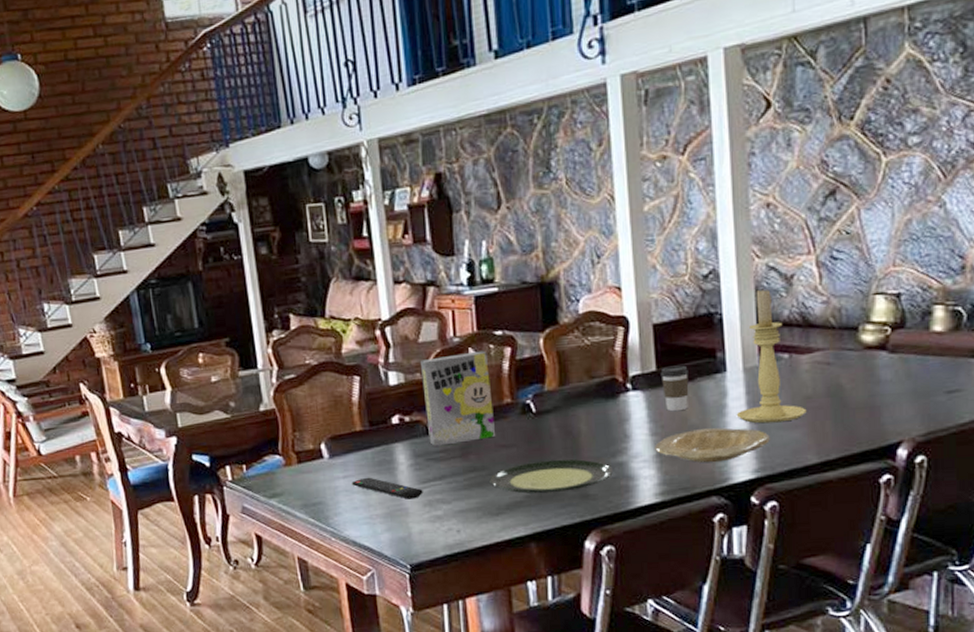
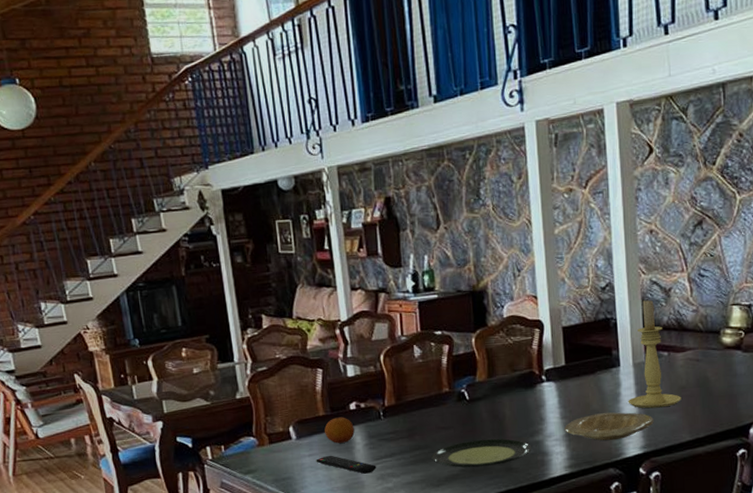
fruit: none [362,432,397,463] -> present [324,417,355,443]
cereal box: present [421,350,496,446] -> none [374,348,437,428]
coffee cup: present [660,365,689,412] -> none [568,361,591,399]

